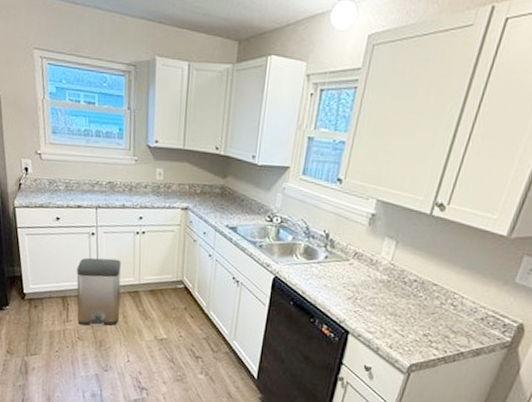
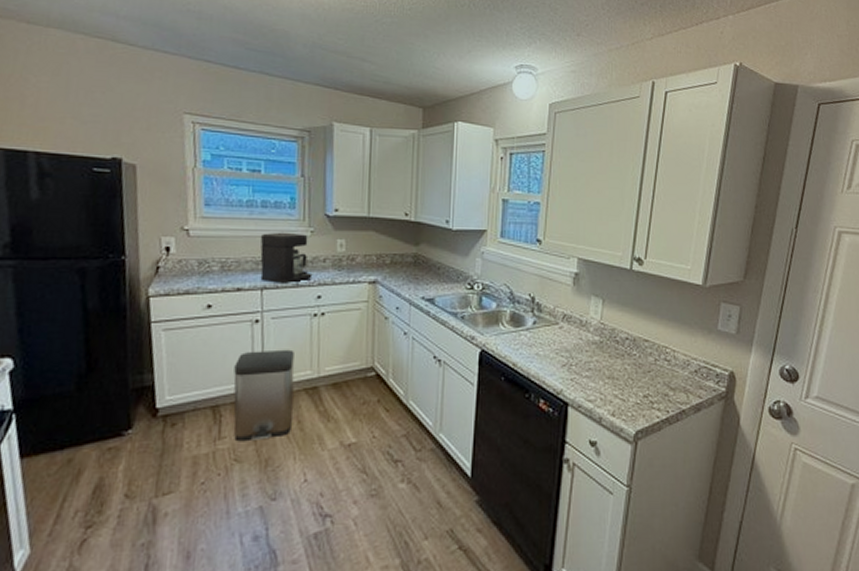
coffee maker: none [95,159,136,206] -> present [260,232,313,285]

